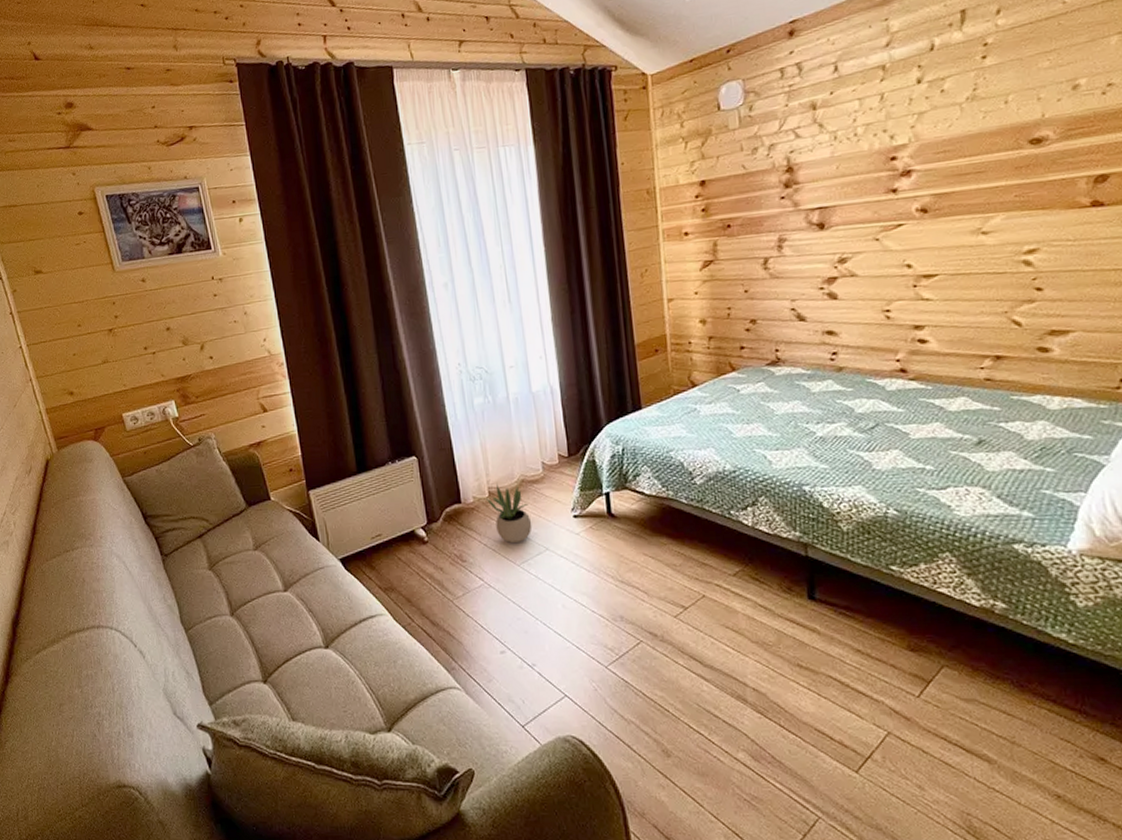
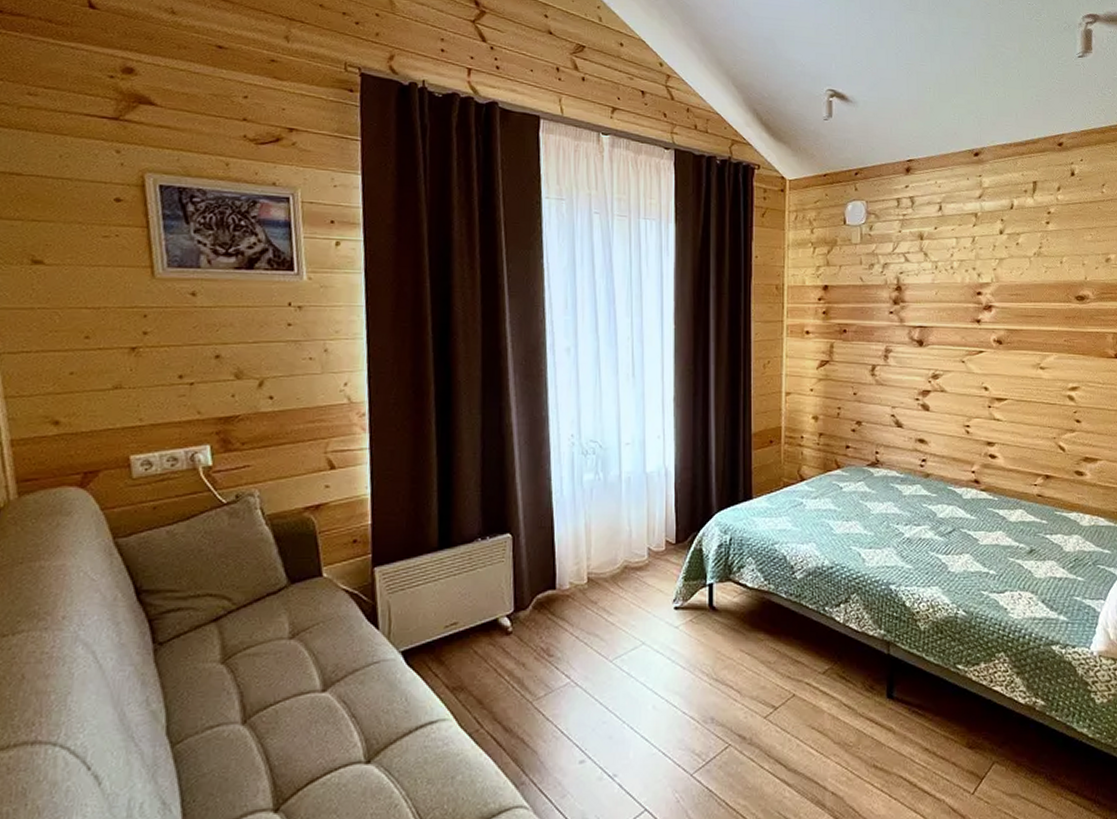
potted plant: present [485,479,533,543] -> none [583,565,631,635]

